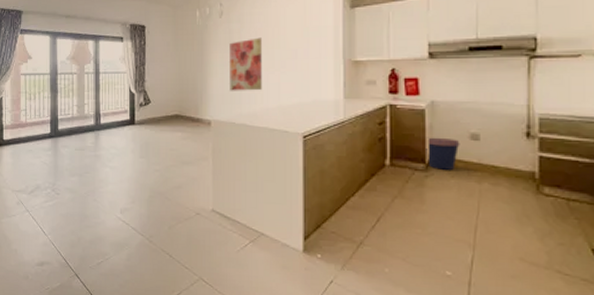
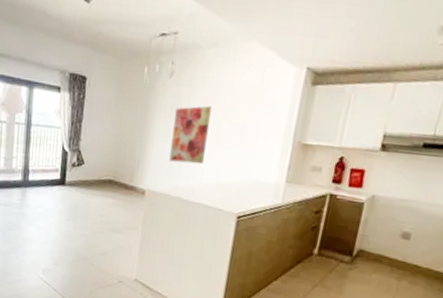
coffee cup: present [426,137,460,170] -> none [354,231,390,266]

